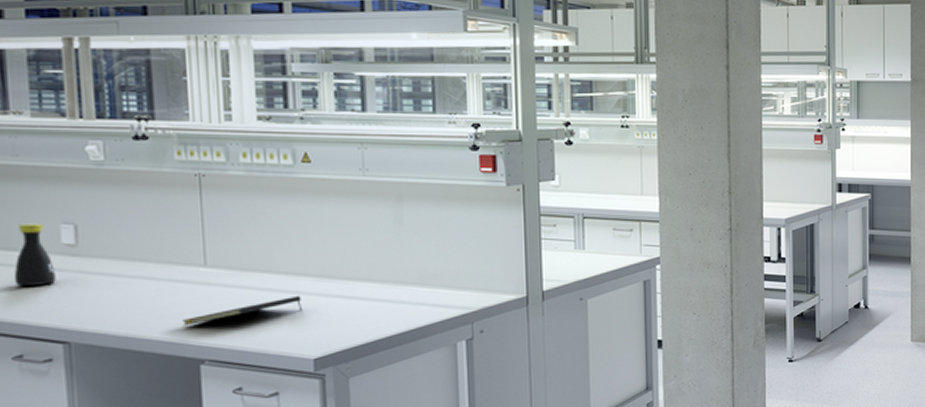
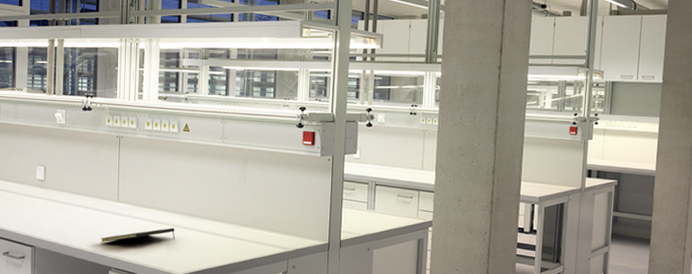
bottle: present [13,223,56,286] -> none [8,164,31,207]

